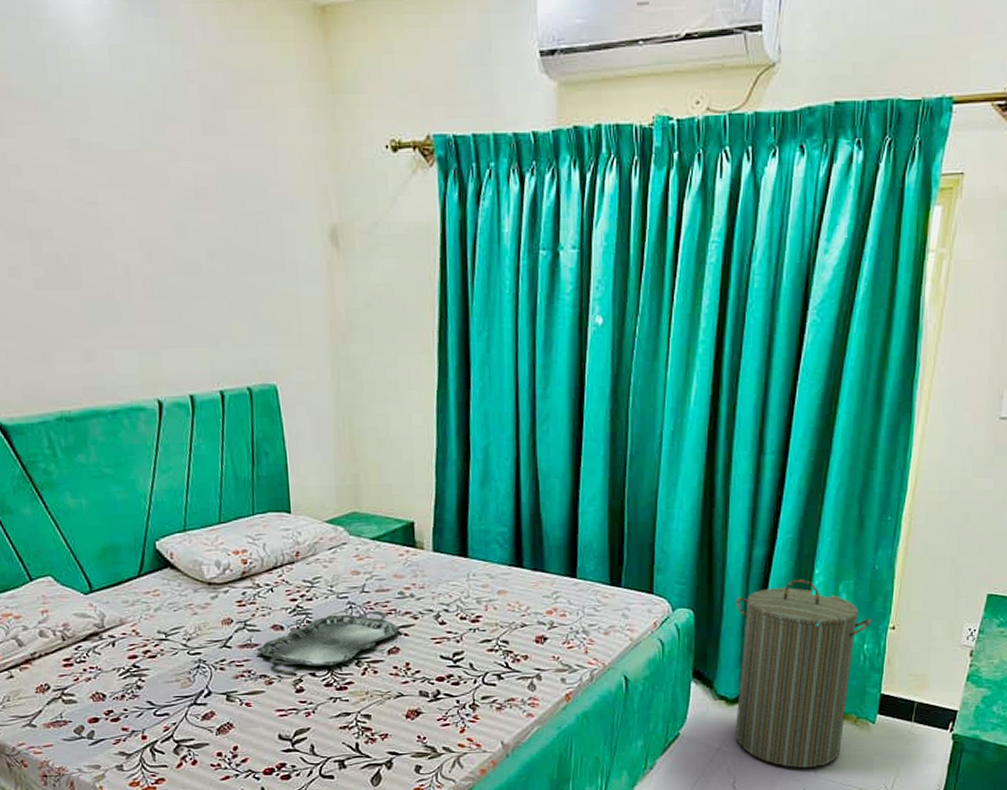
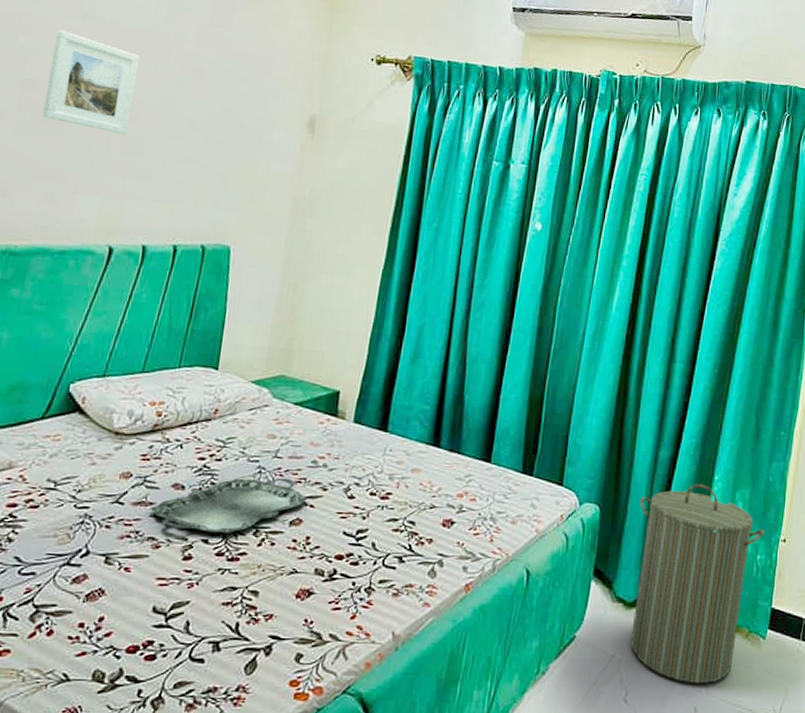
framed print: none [45,165,146,278] -> present [43,29,140,135]

